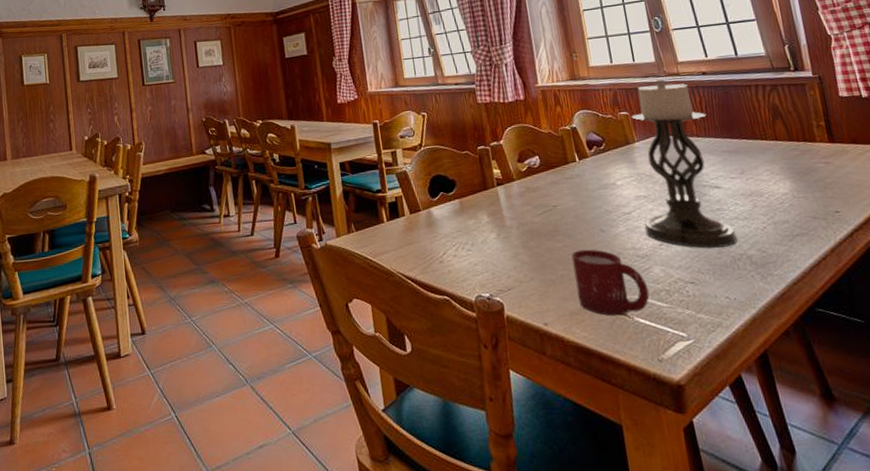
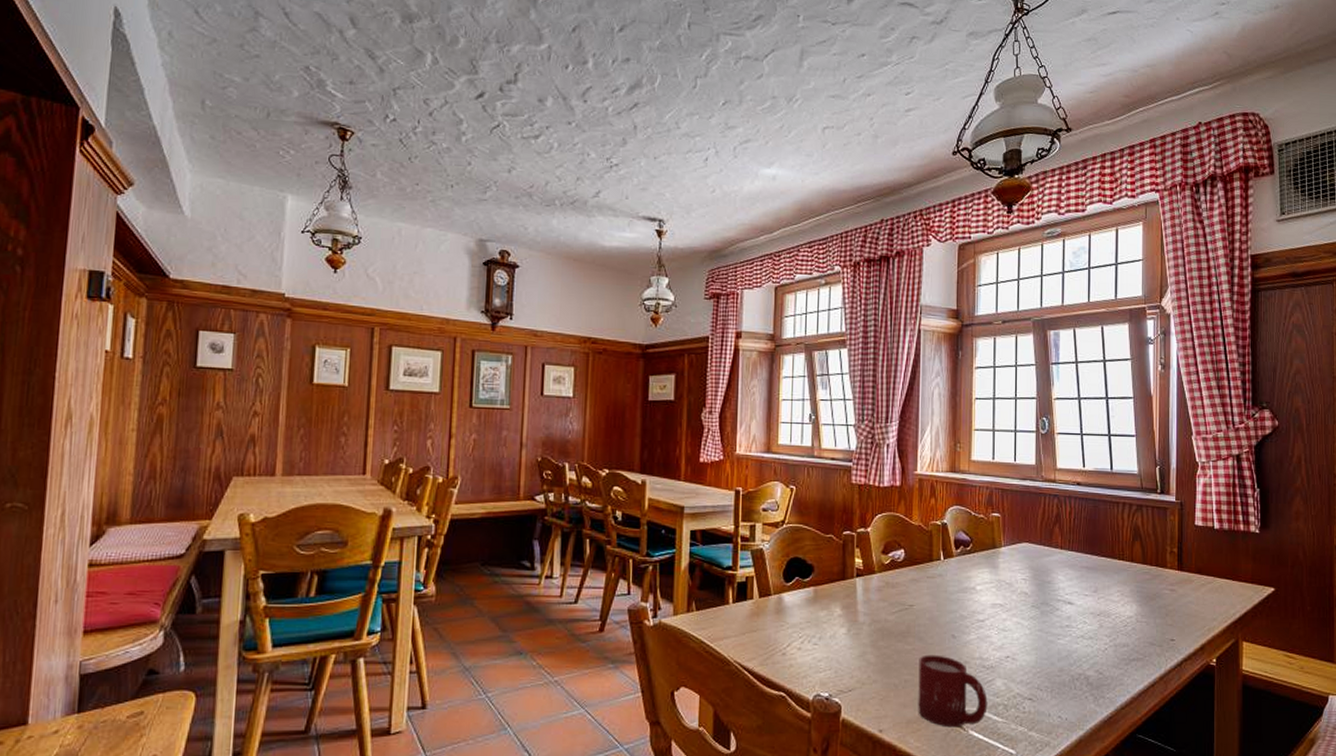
candle holder: present [631,79,738,248] -> none [995,484,1080,665]

